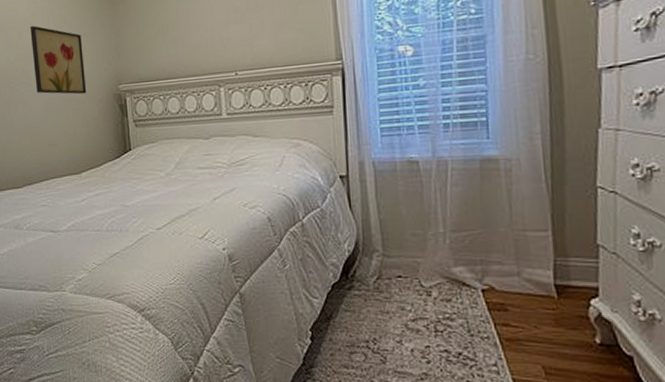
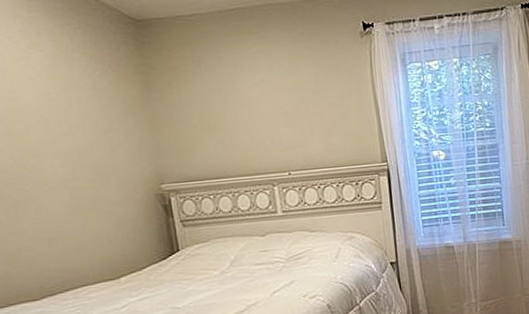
wall art: present [30,26,87,95] -> none [41,119,121,195]

